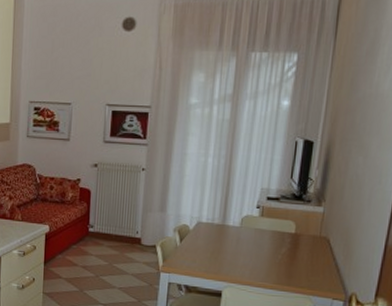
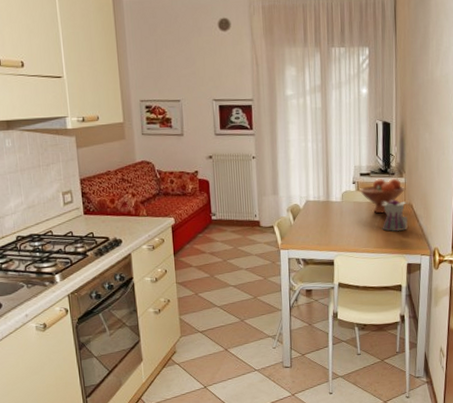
fruit bowl: none [263,205,322,246] -> present [359,178,405,214]
teapot: none [286,231,325,268] -> present [381,200,409,232]

